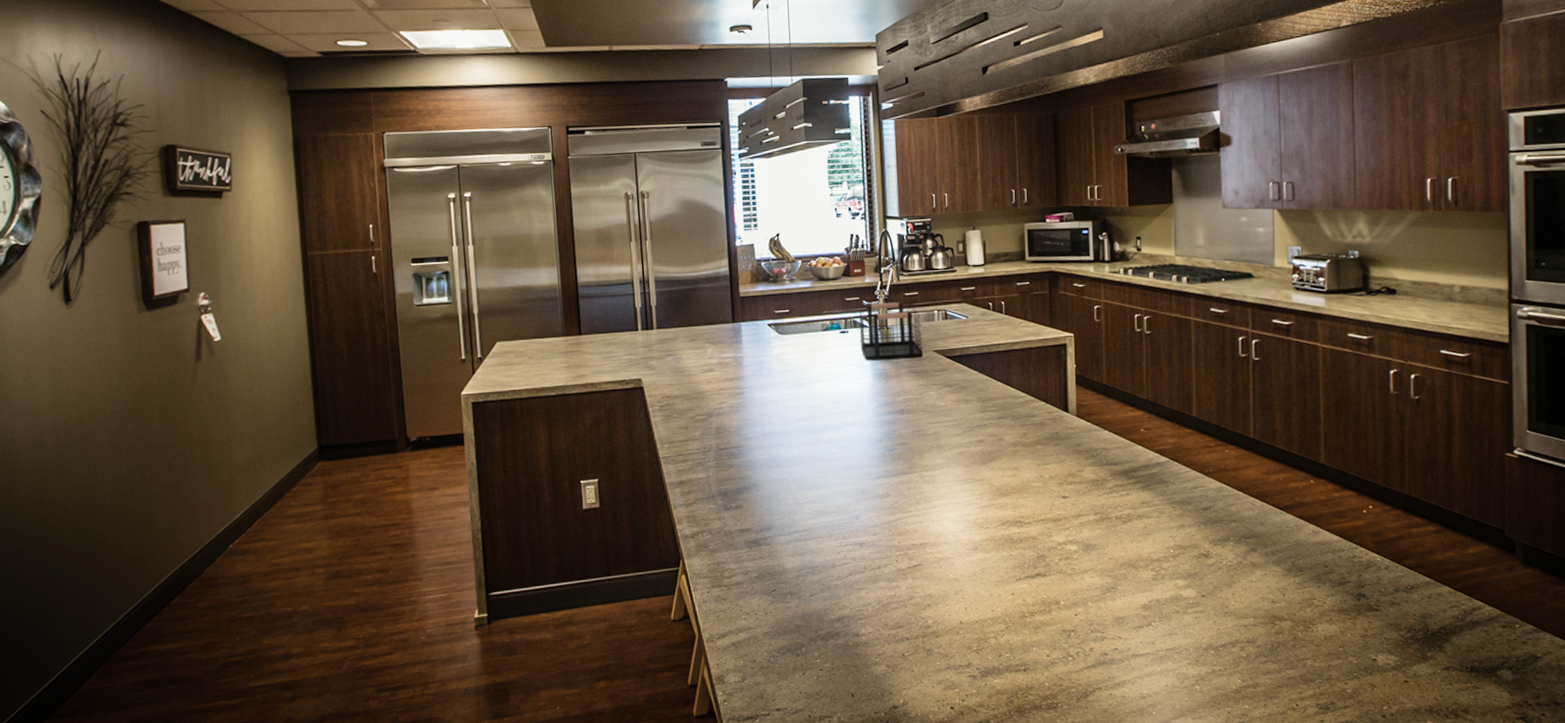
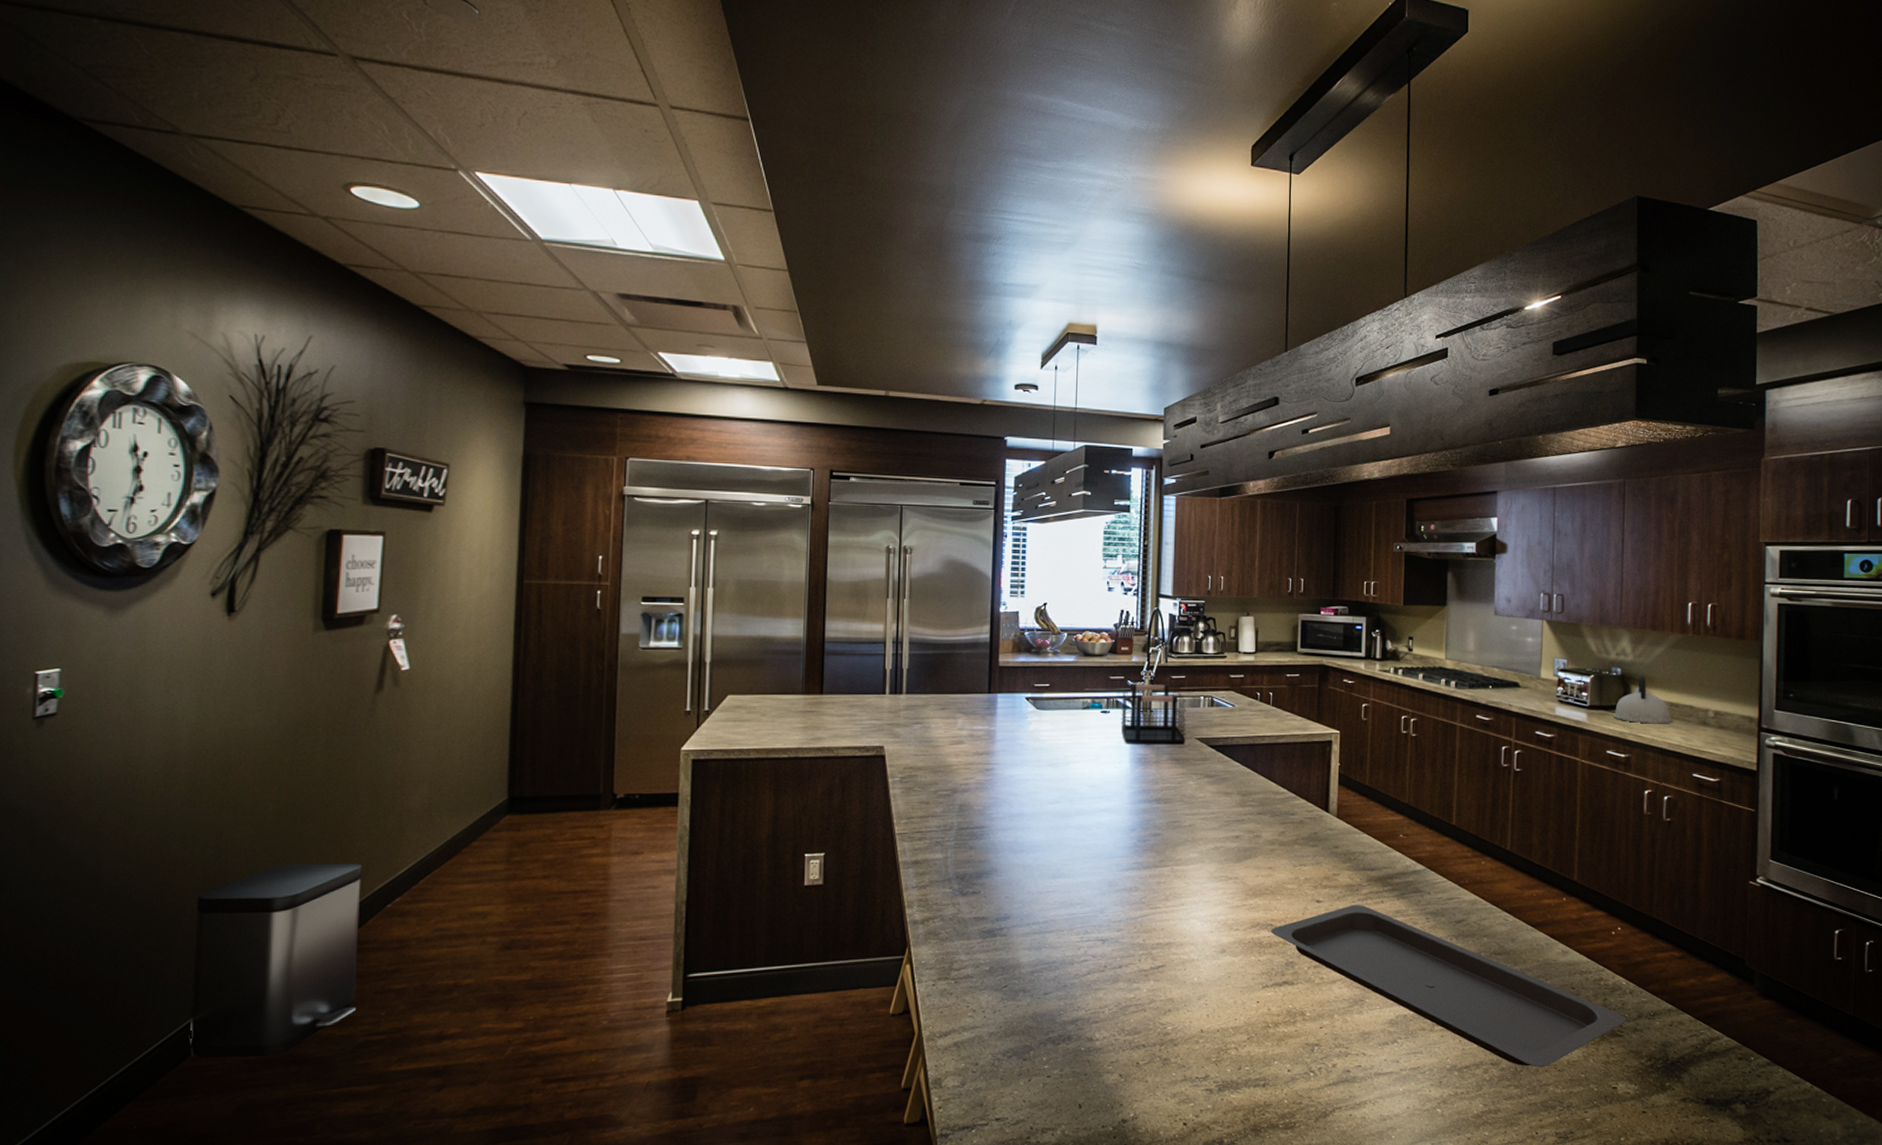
pedal bin: none [75,511,216,682] -> present [190,863,362,1058]
serving tray: none [1020,498,1383,643] -> present [1271,905,1626,1068]
kettle: none [1353,256,1416,304] -> present [1614,675,1672,724]

